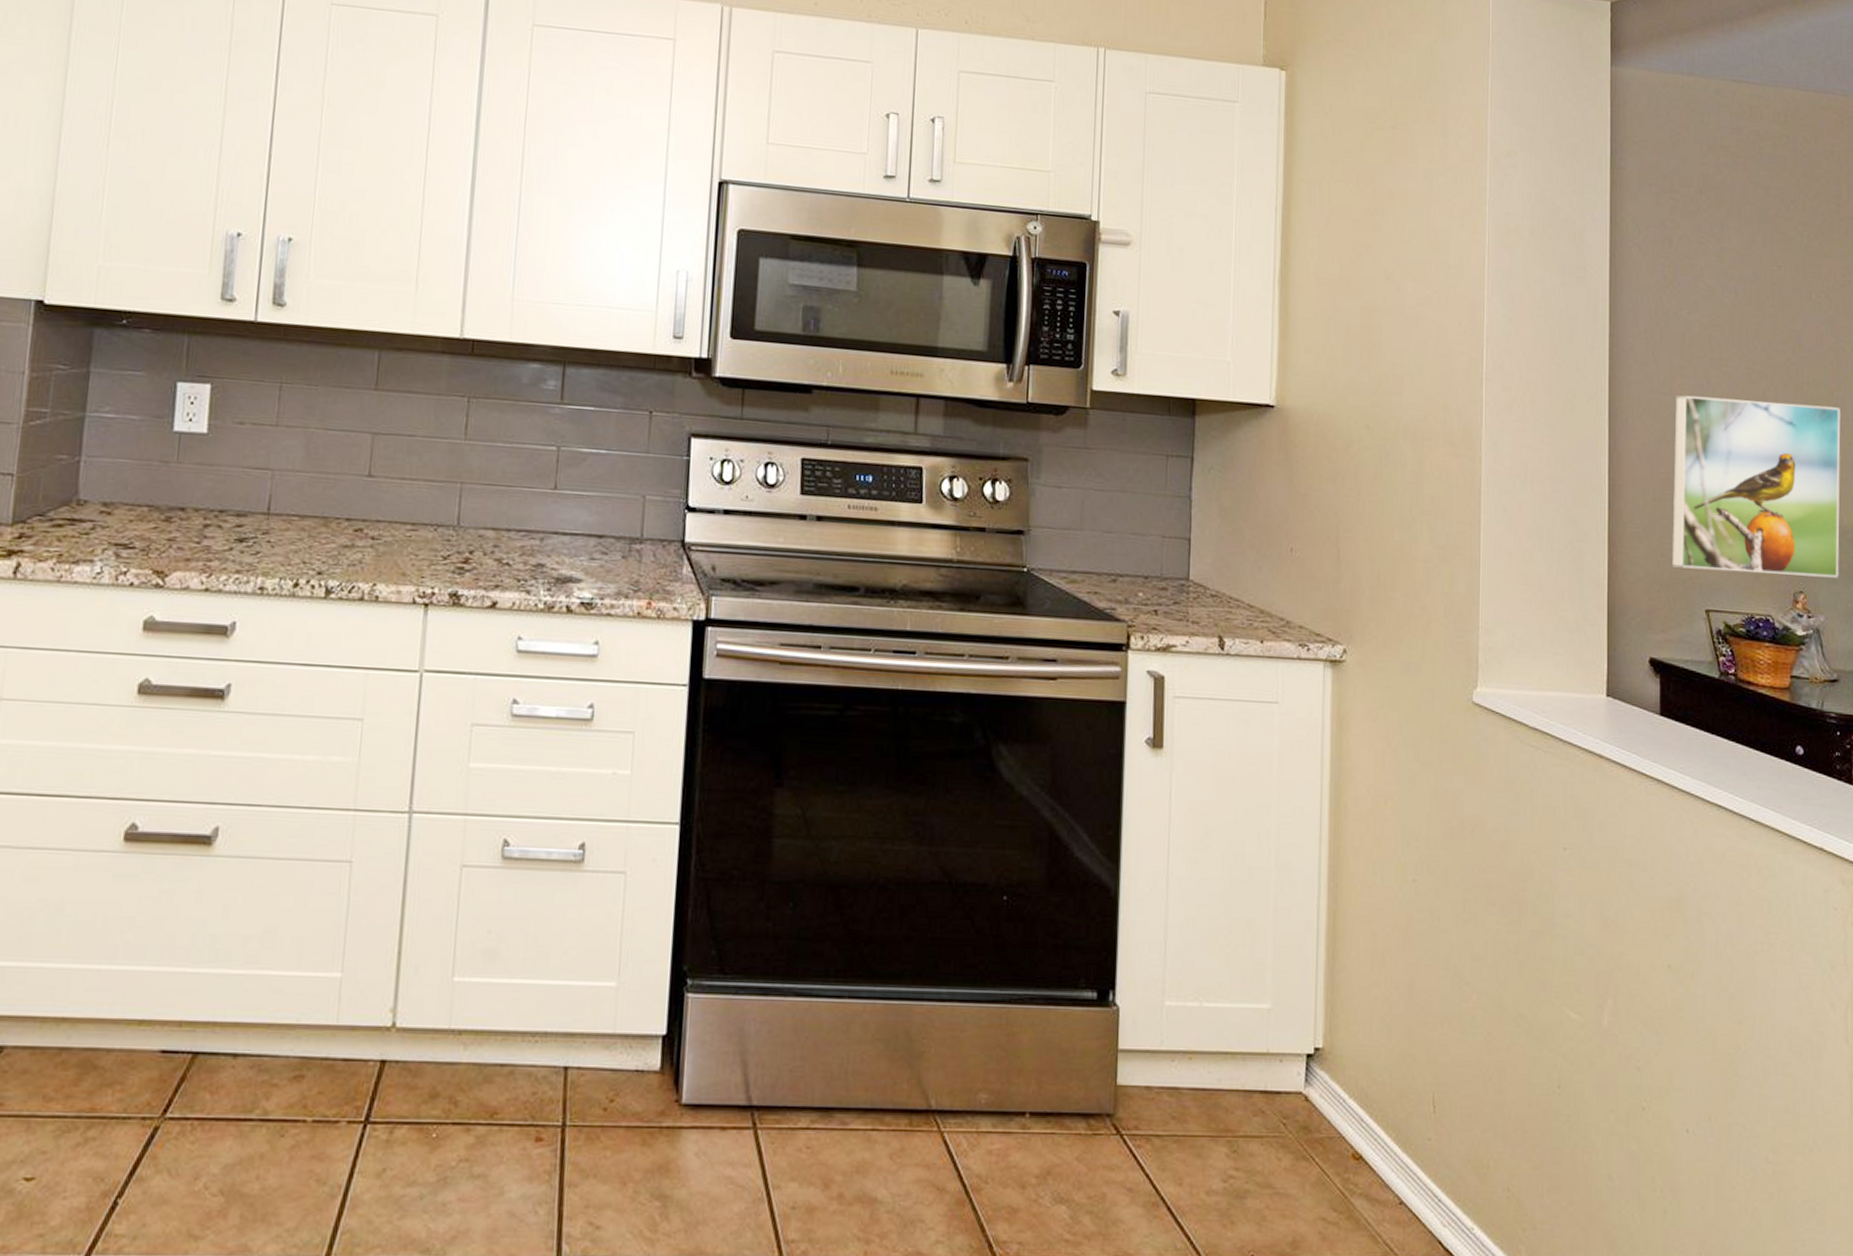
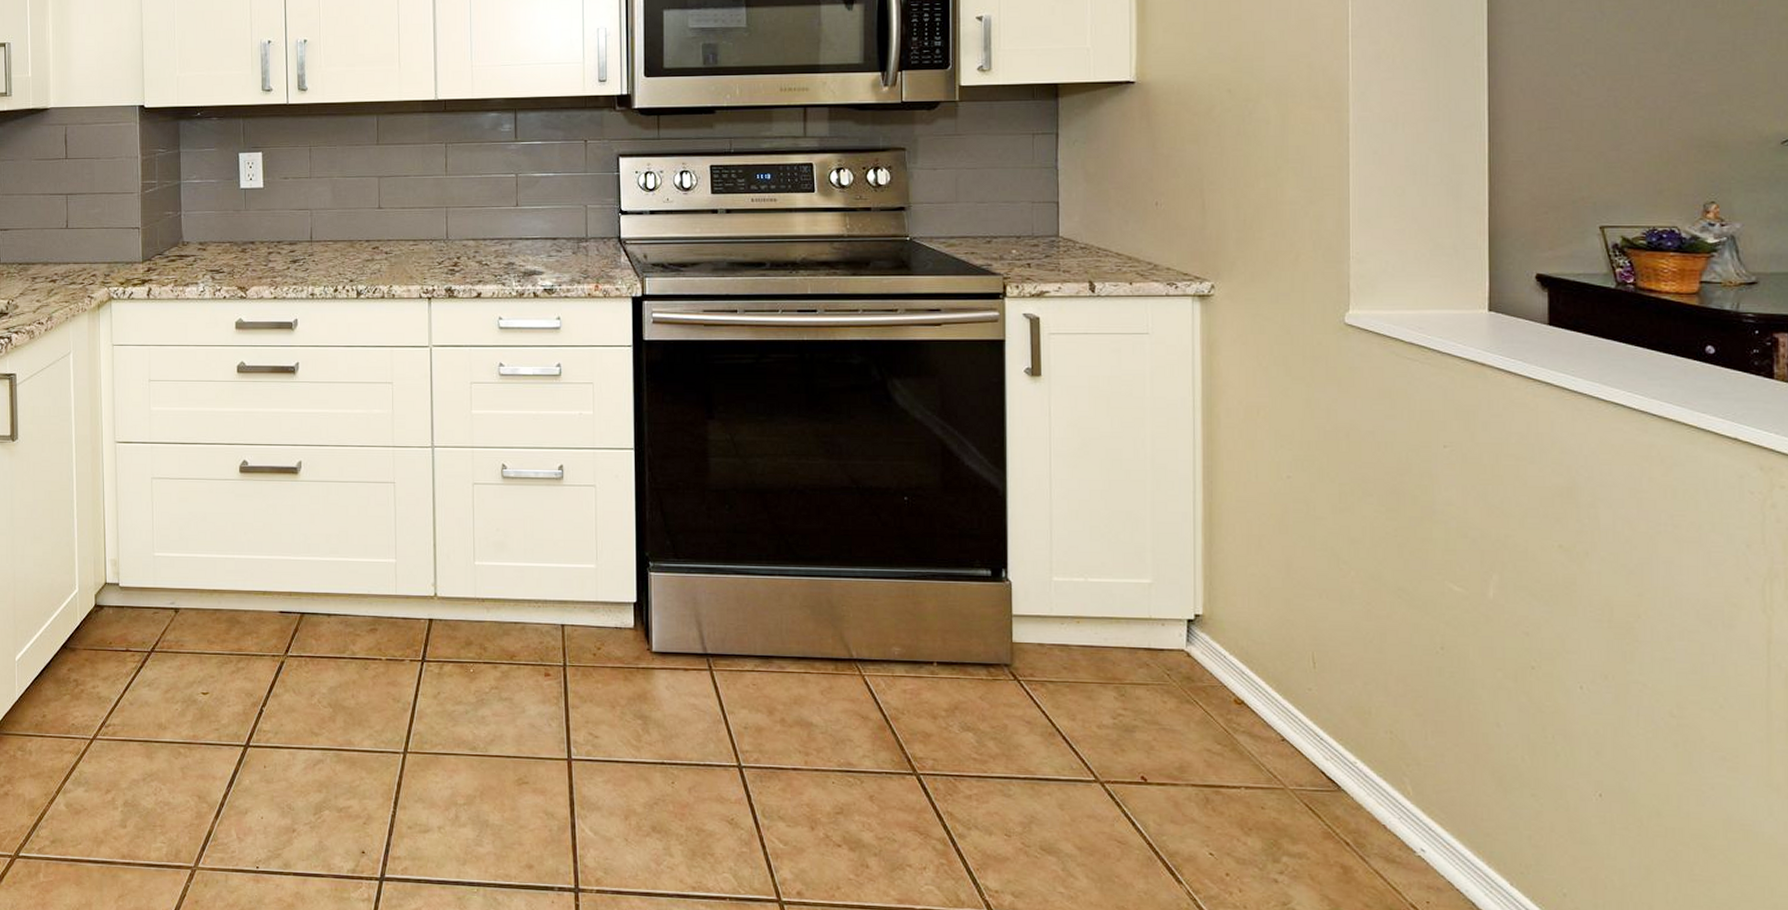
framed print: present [1672,395,1841,578] -> none [1561,22,1762,190]

